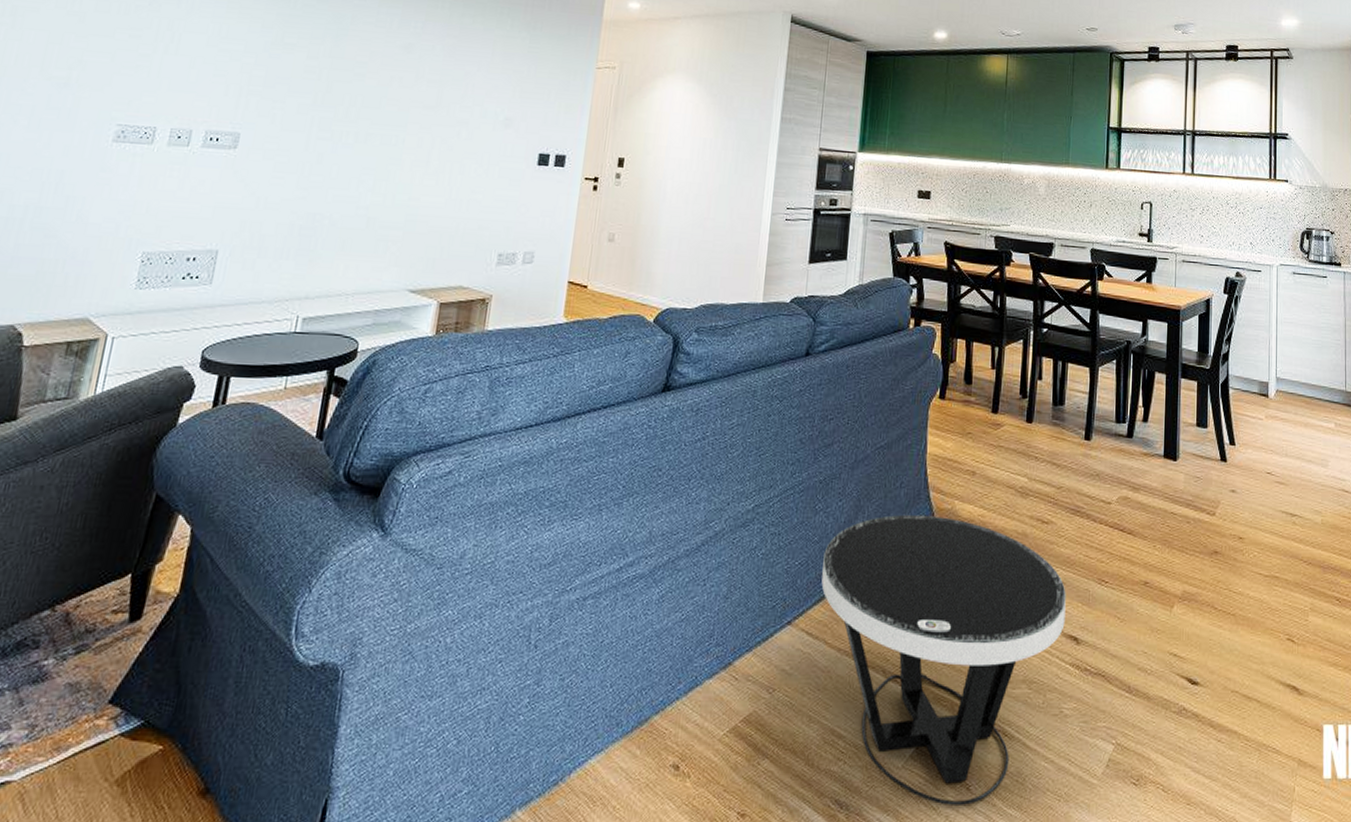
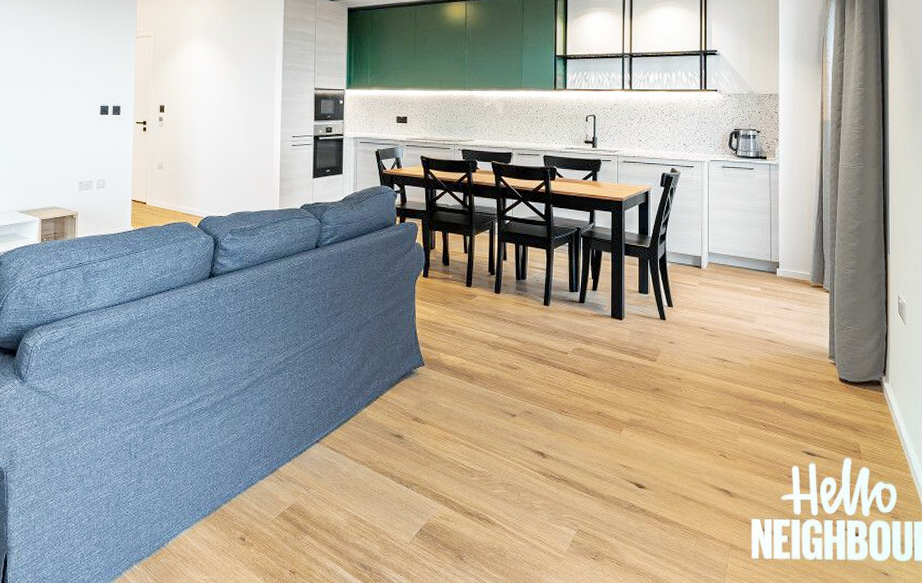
side table: present [821,514,1066,805] -> none [340,363,533,570]

